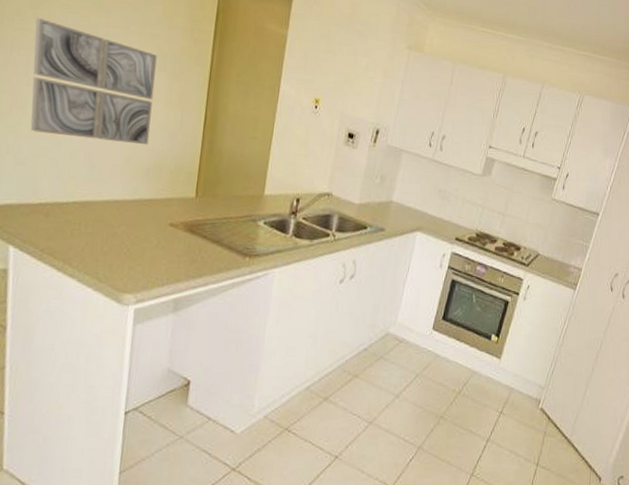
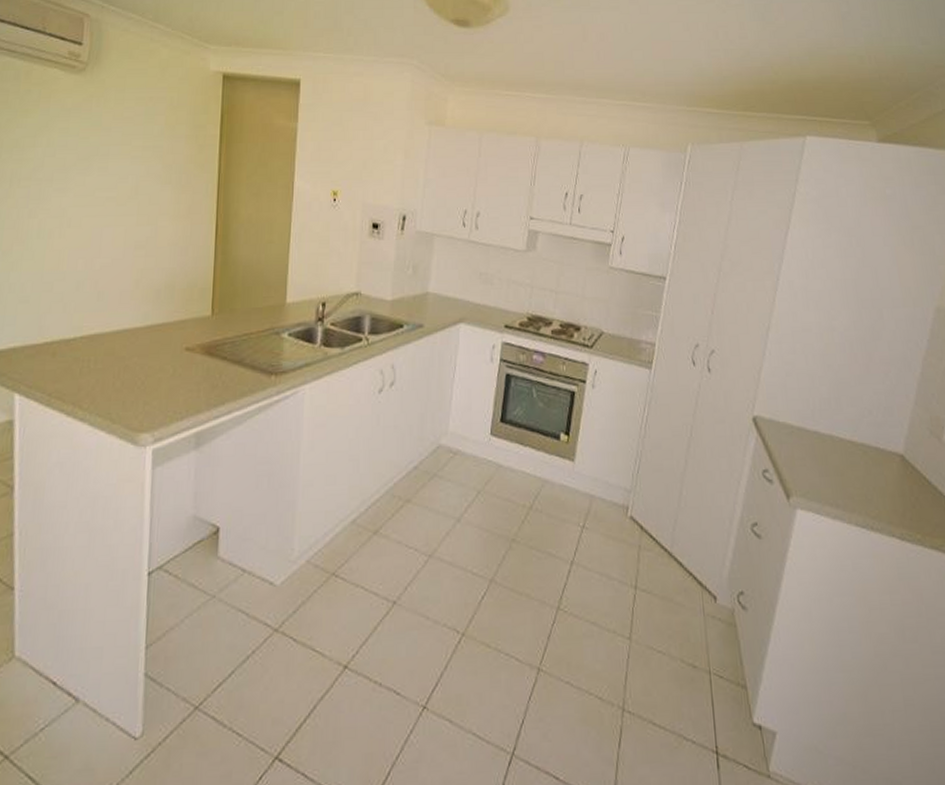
wall art: present [30,17,157,145] -> none [32,145,162,266]

